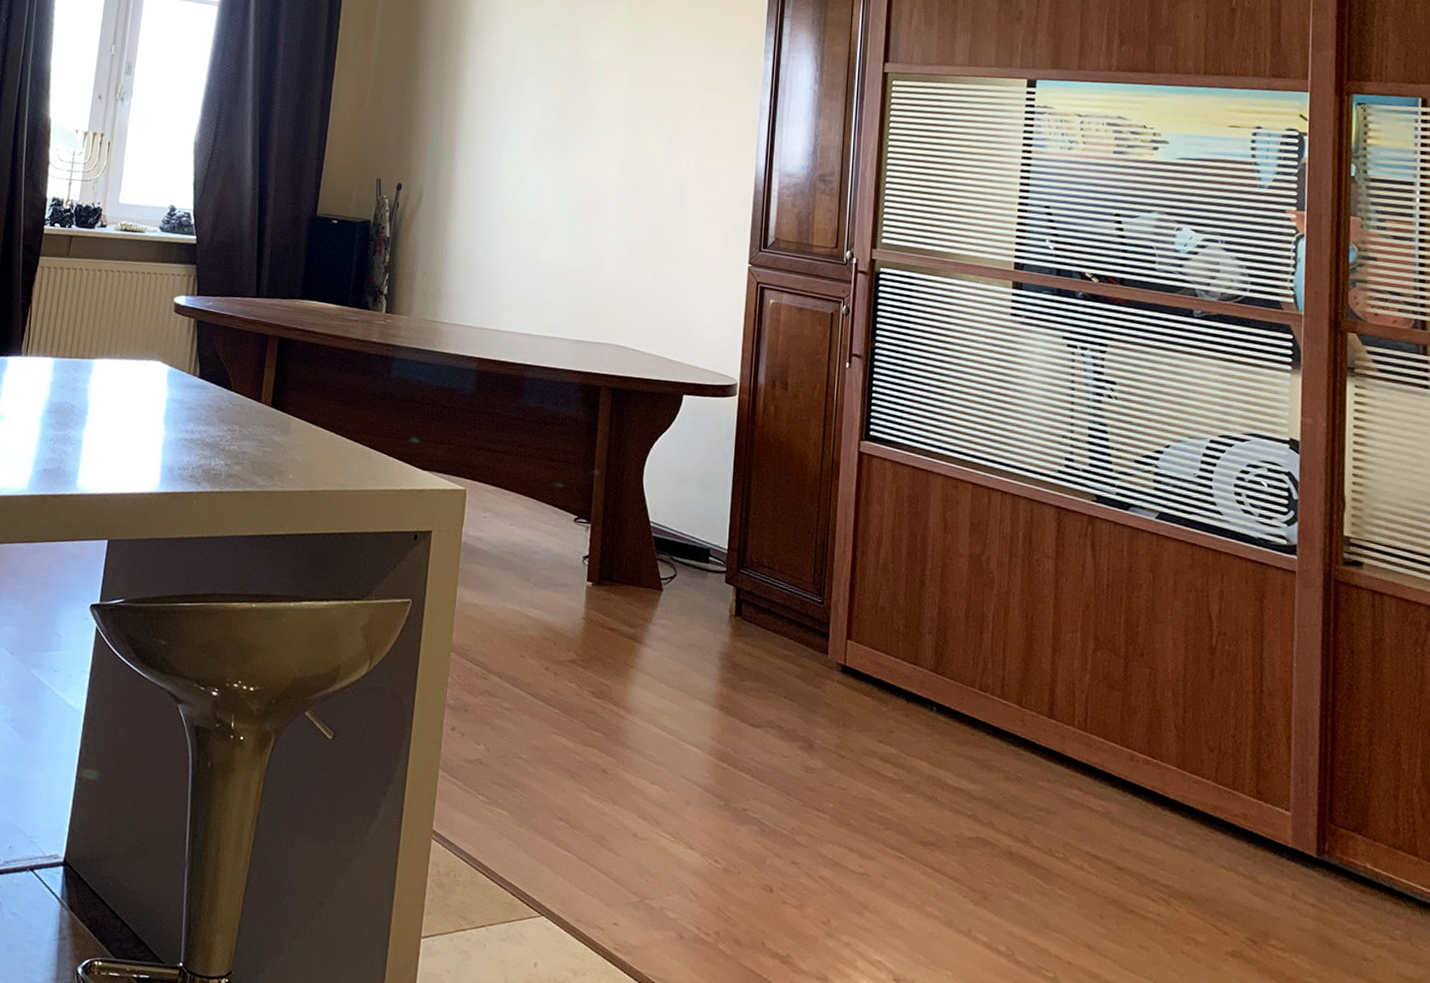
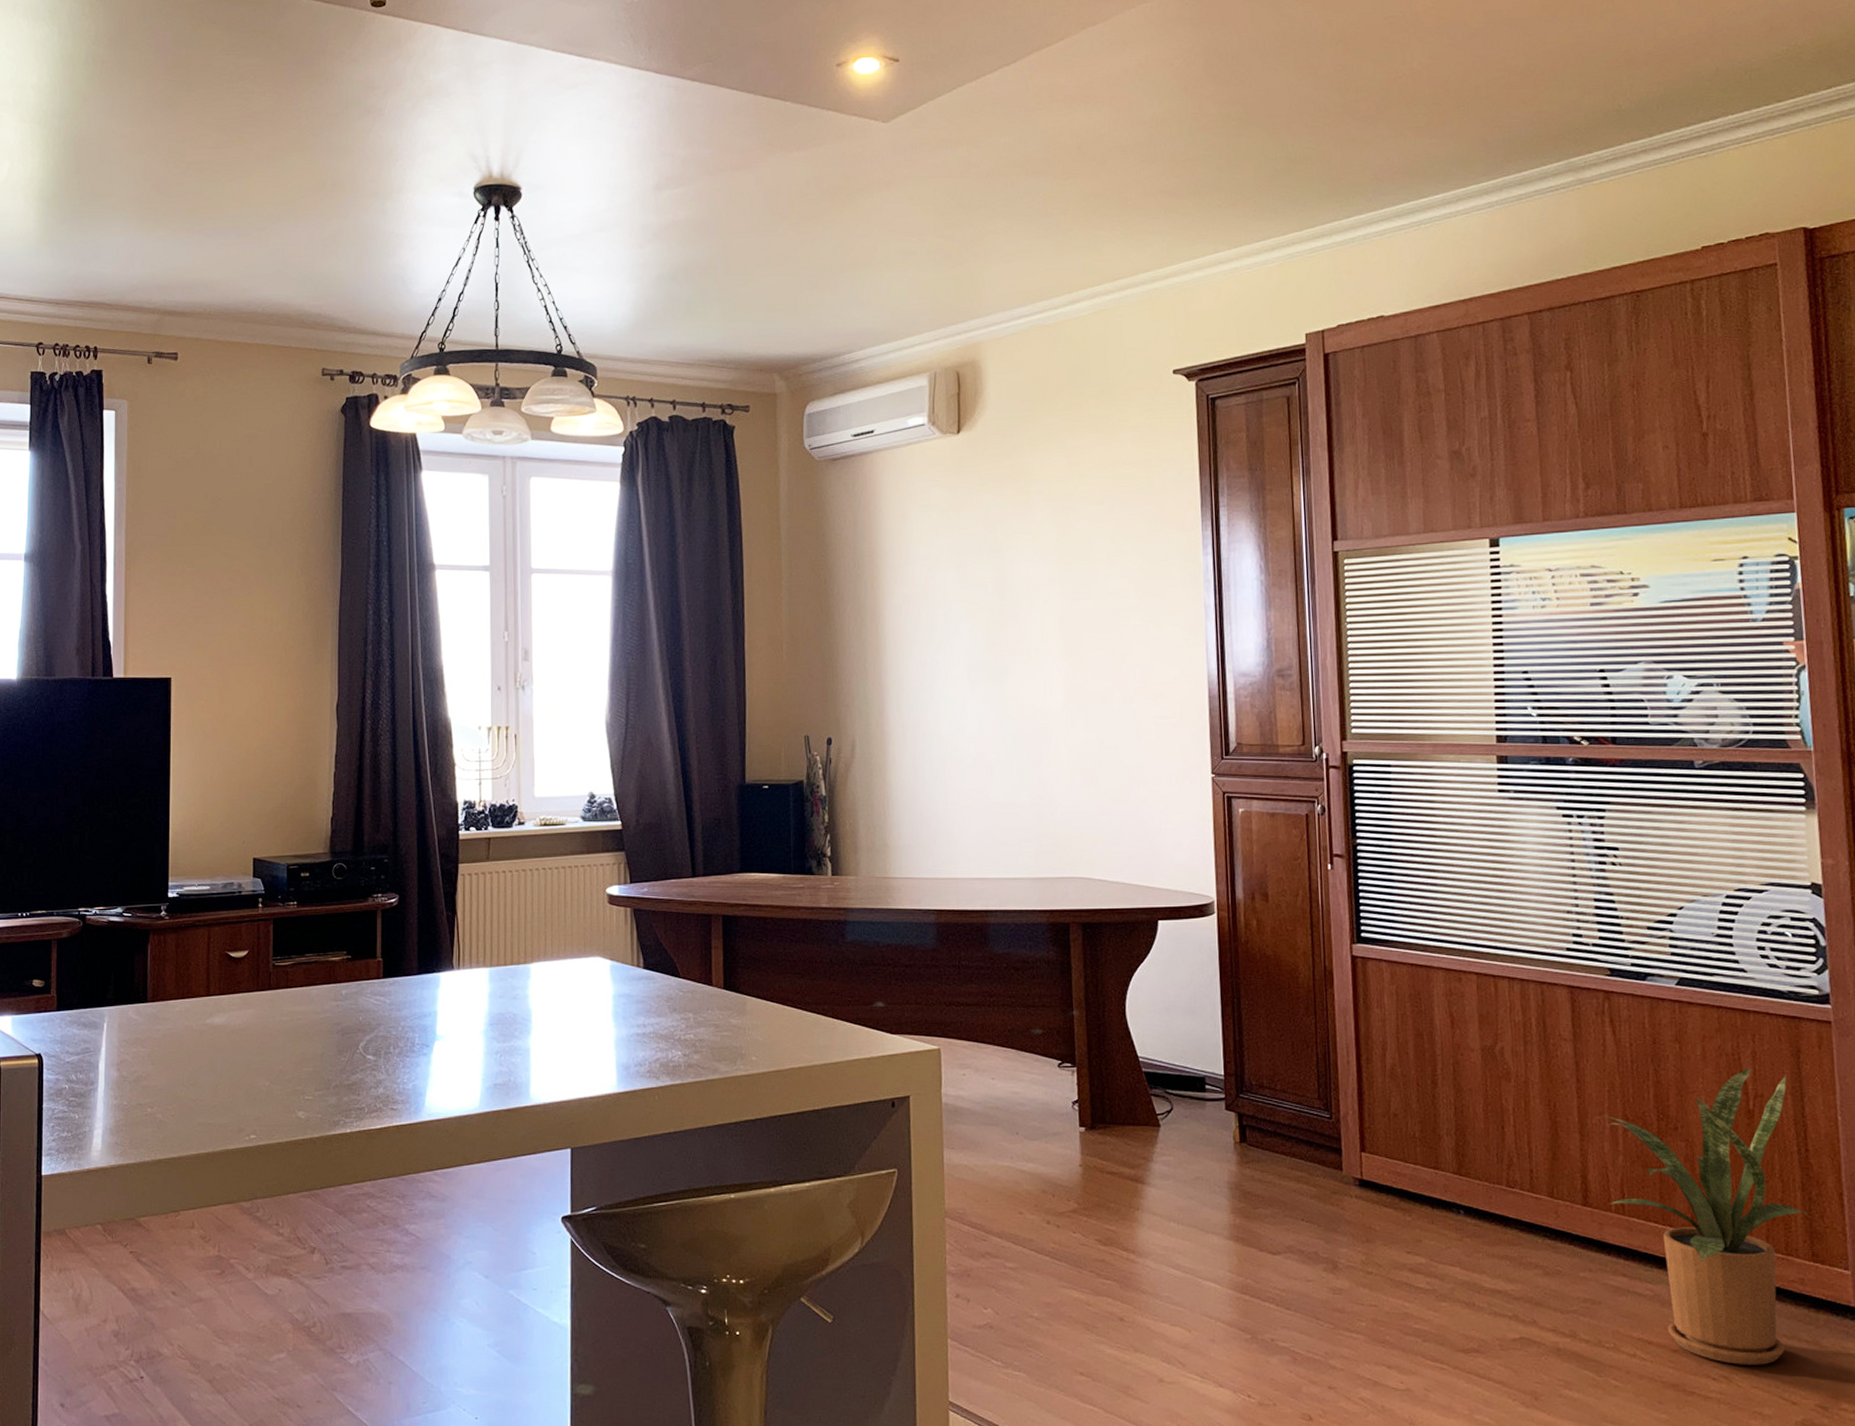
house plant: none [1073,605,1257,893] -> present [1603,1067,1808,1365]

